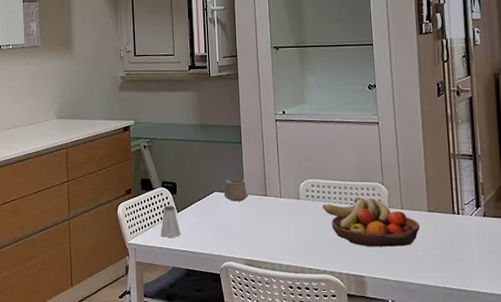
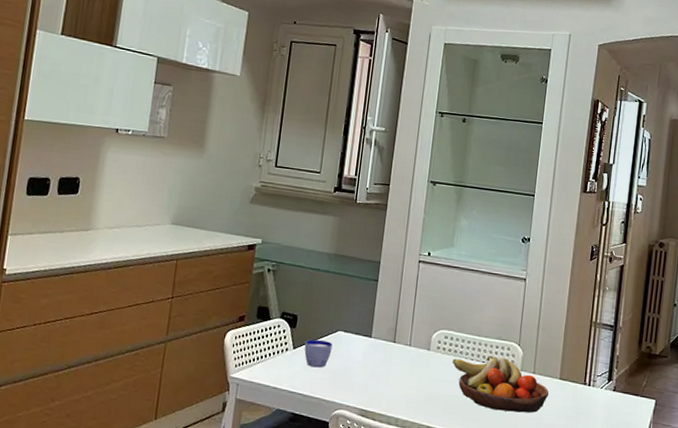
saltshaker: present [160,205,181,237] -> none [269,339,293,376]
cup: none [186,201,212,227] -> present [304,339,333,368]
cup: present [224,178,249,202] -> none [348,318,376,345]

